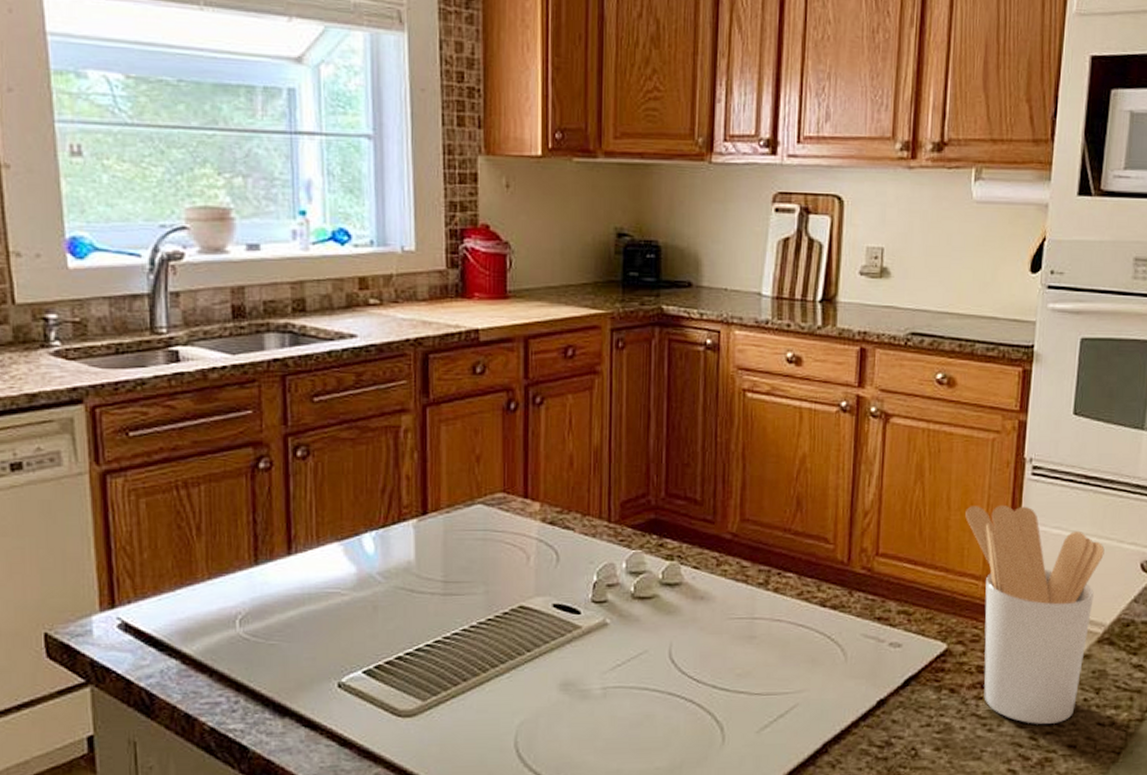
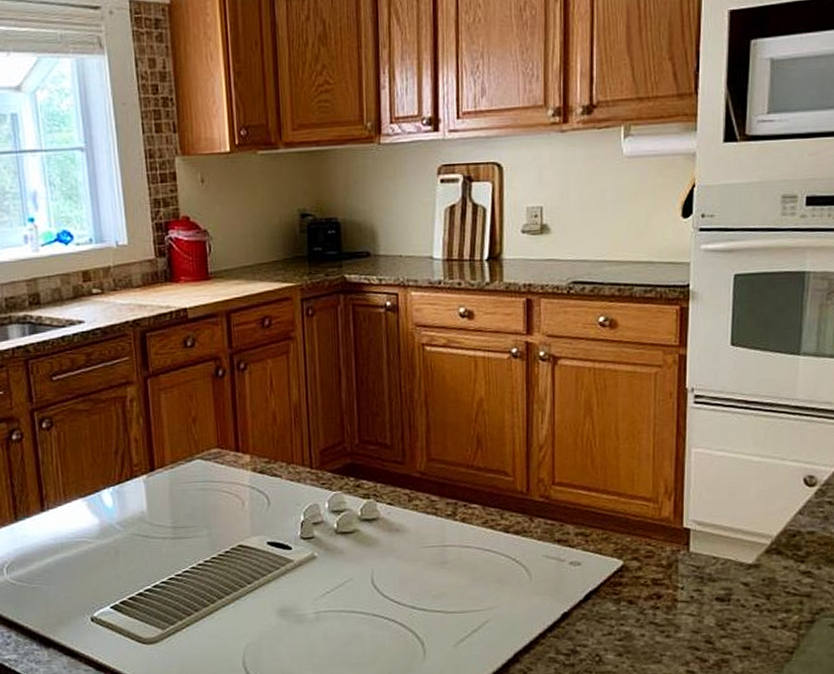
utensil holder: present [965,504,1105,724] -> none [633,432,768,629]

